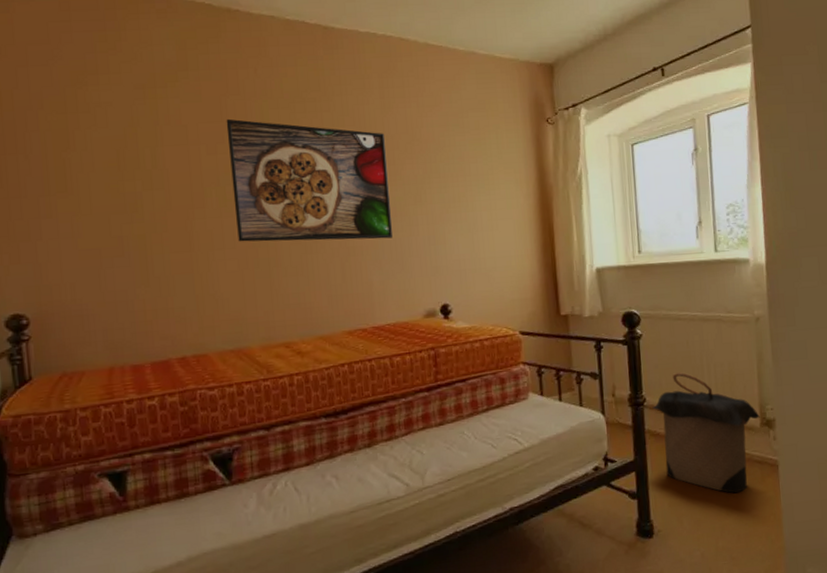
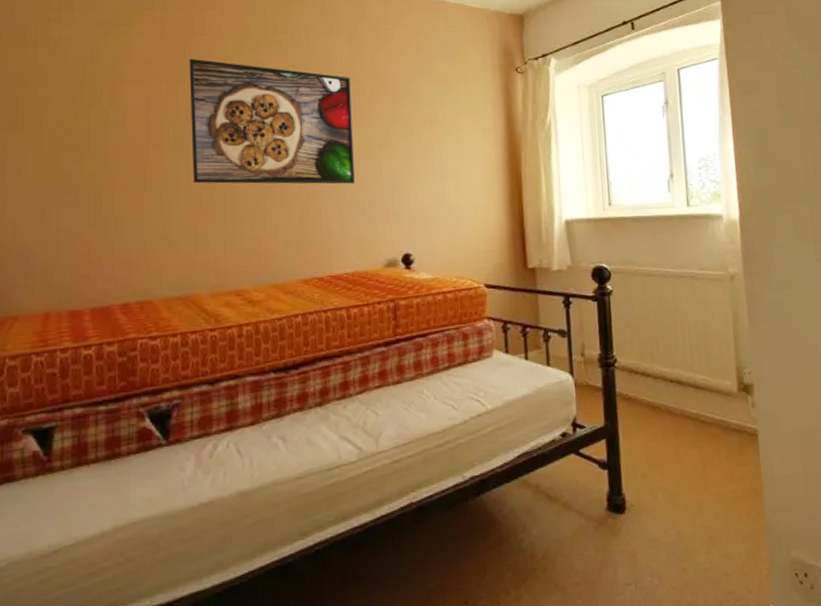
laundry hamper: present [652,372,760,494] -> none [623,332,737,465]

